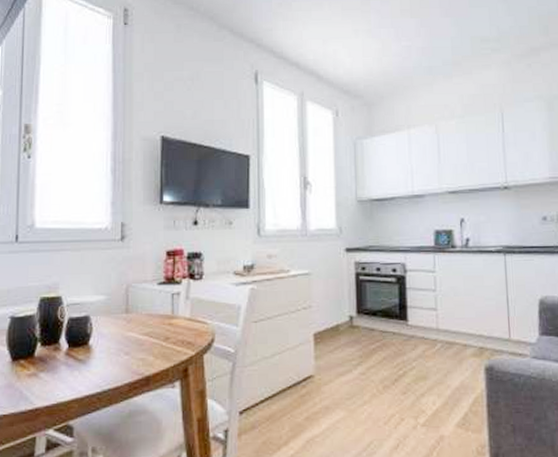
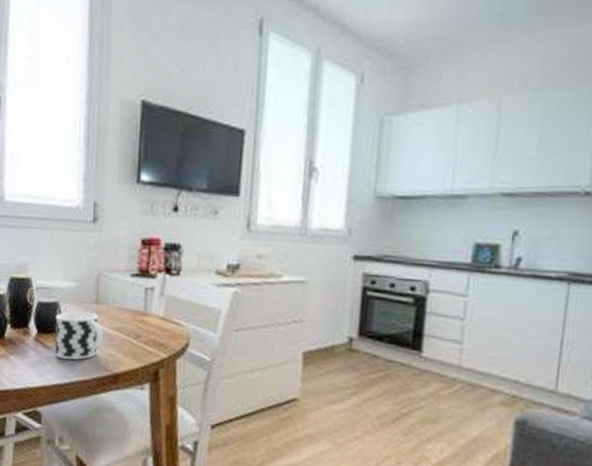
cup: none [86,322,133,370] -> present [55,311,103,360]

